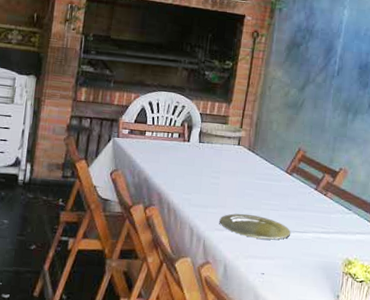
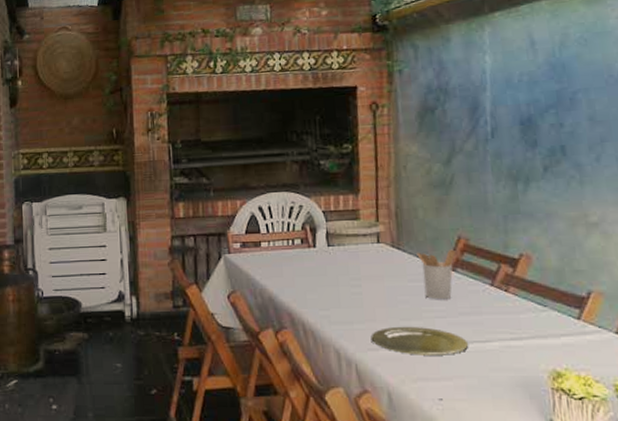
utensil holder: none [266,156,294,197] -> present [416,249,455,300]

